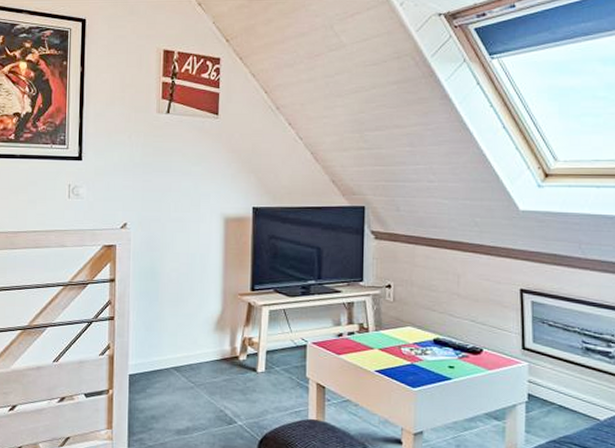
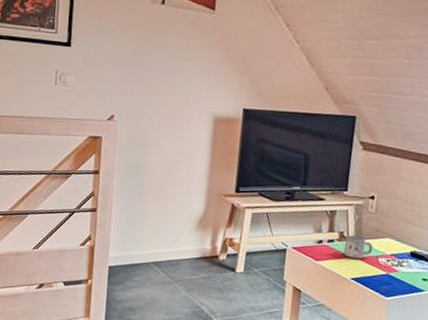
mug: none [366,326,395,350] -> present [344,235,373,259]

